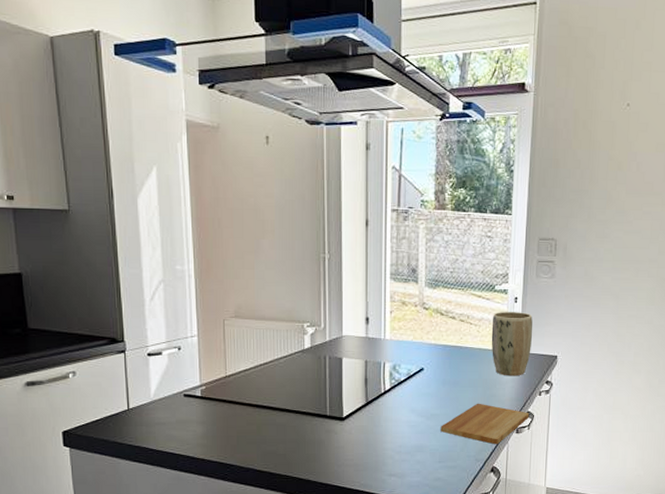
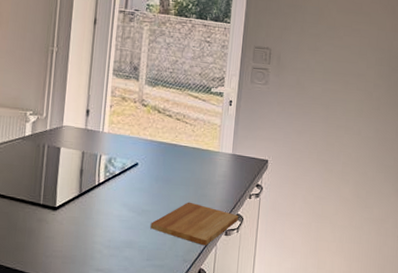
plant pot: present [491,312,533,376] -> none [205,113,246,178]

